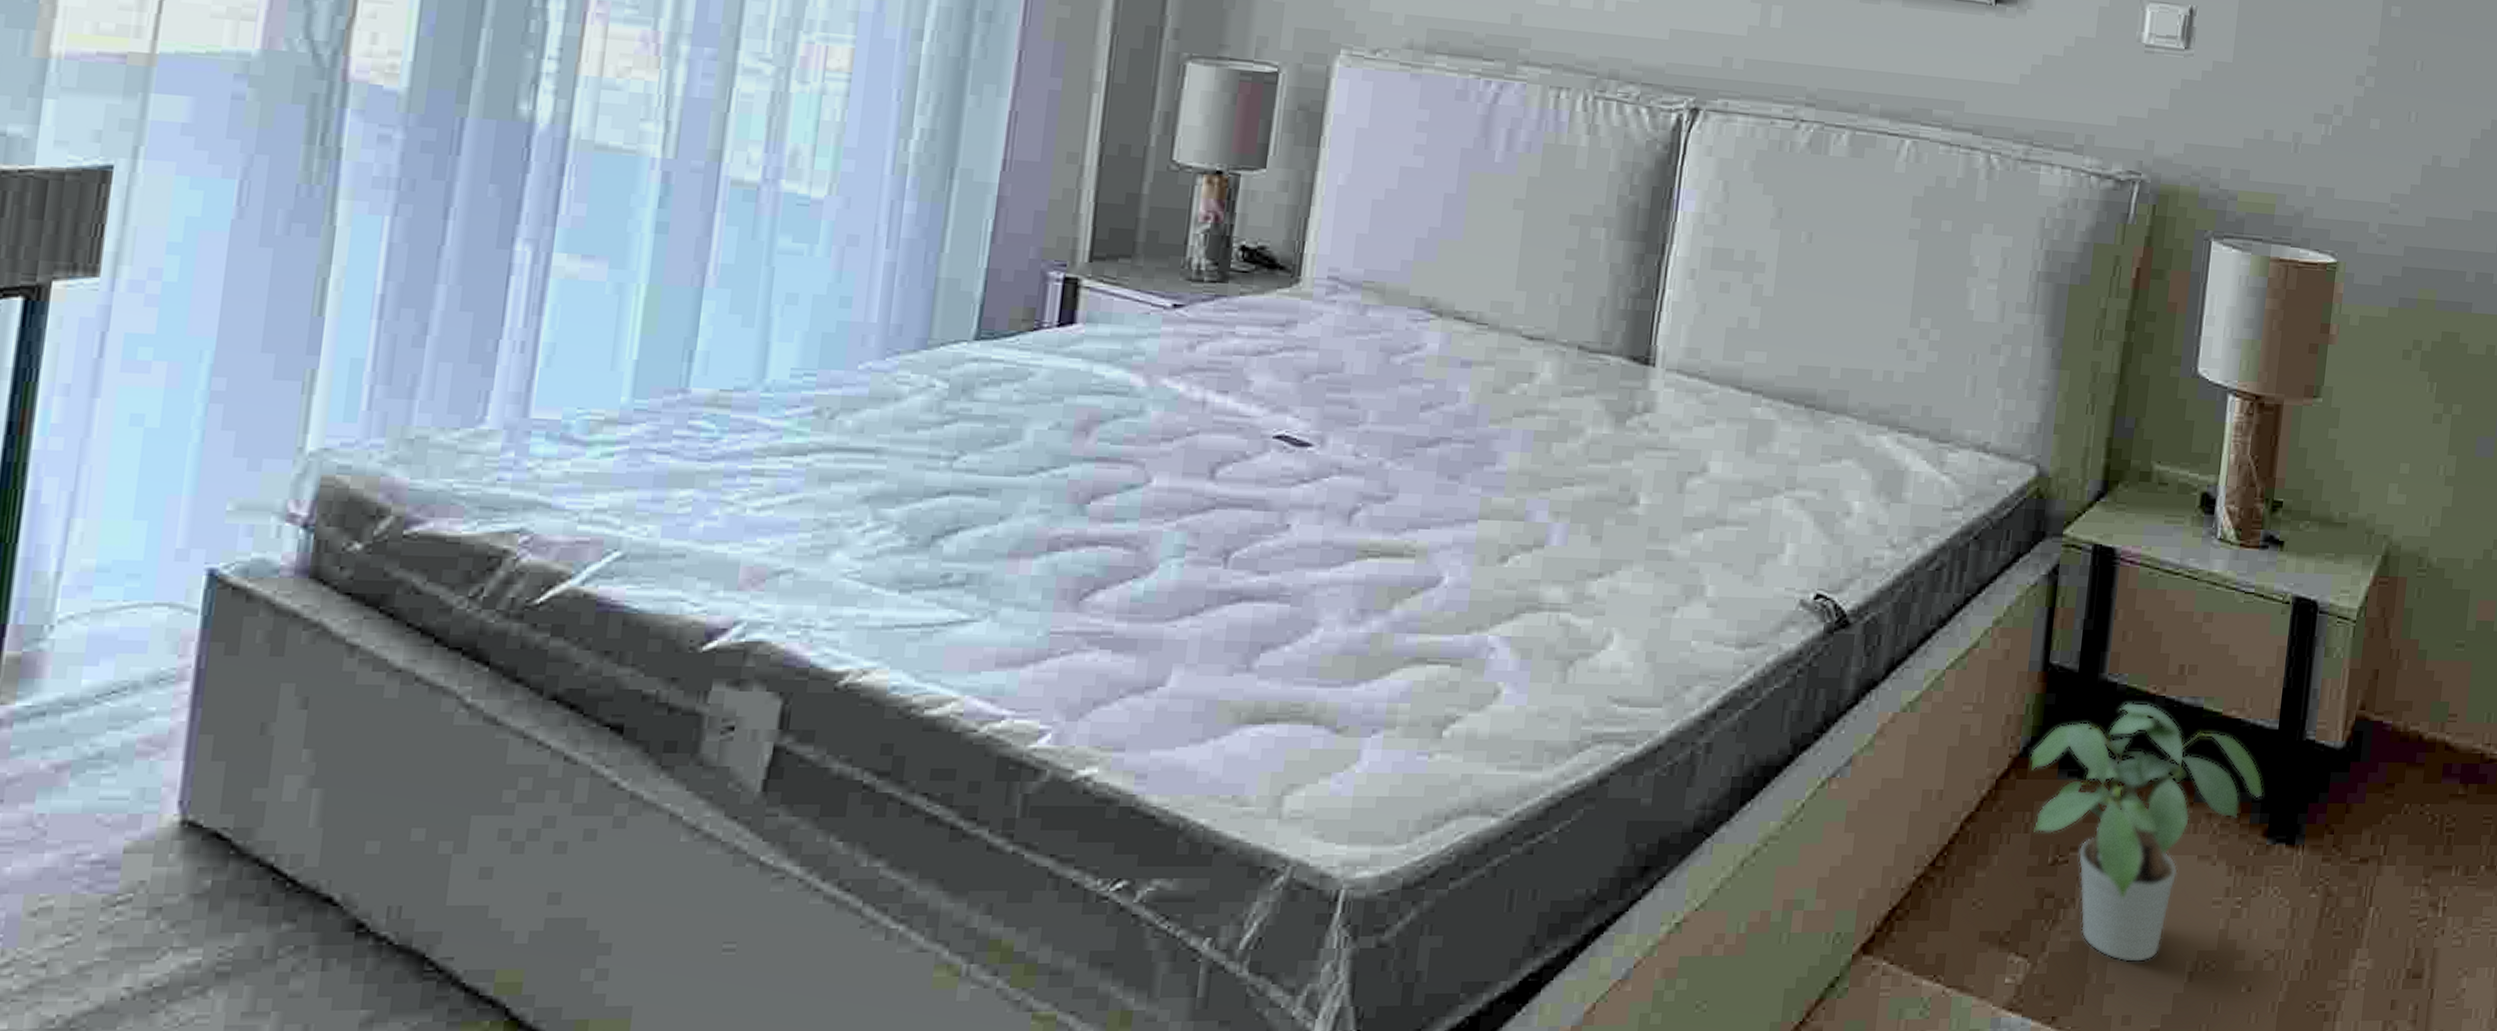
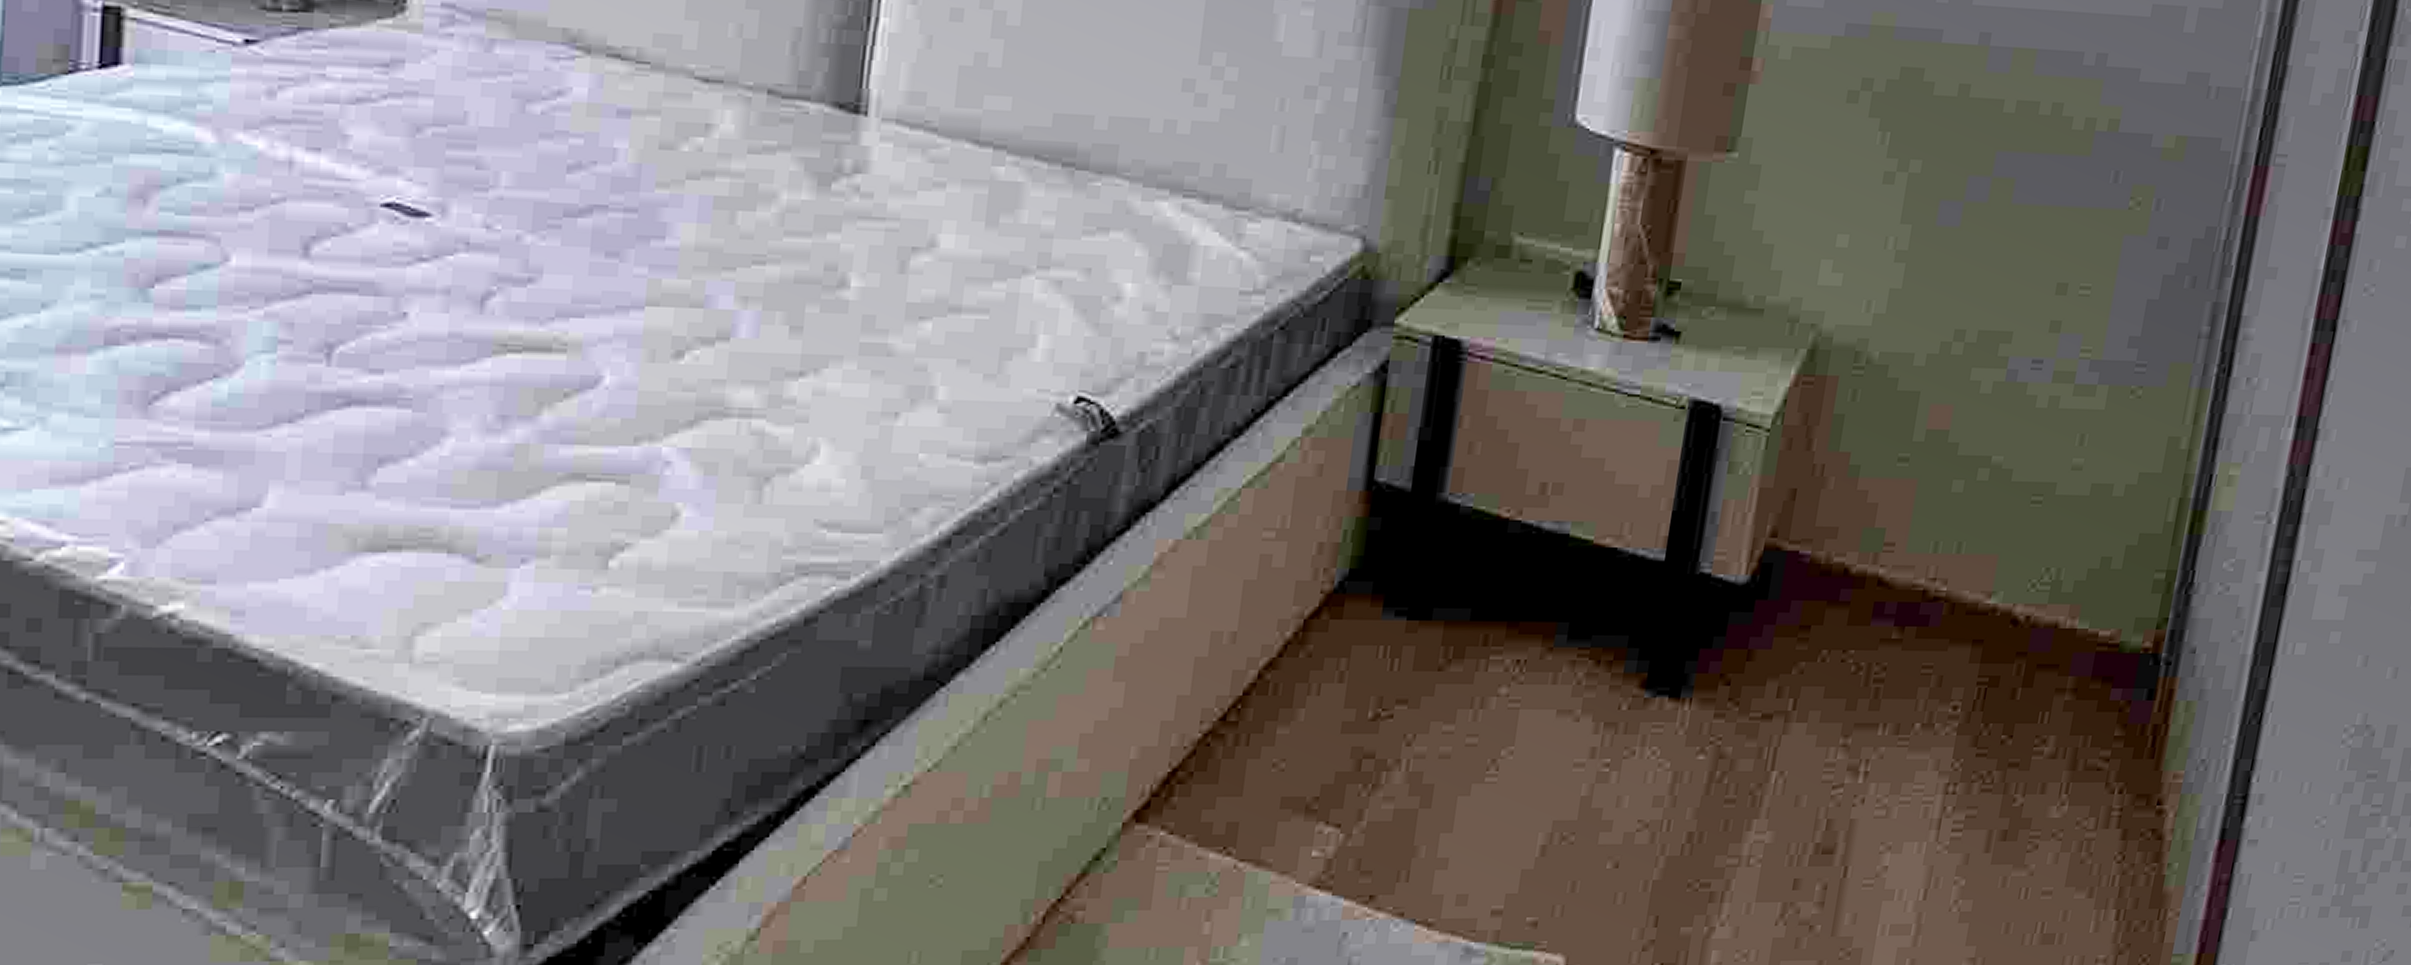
potted plant: present [2029,702,2264,963] -> none [1346,527,1643,835]

